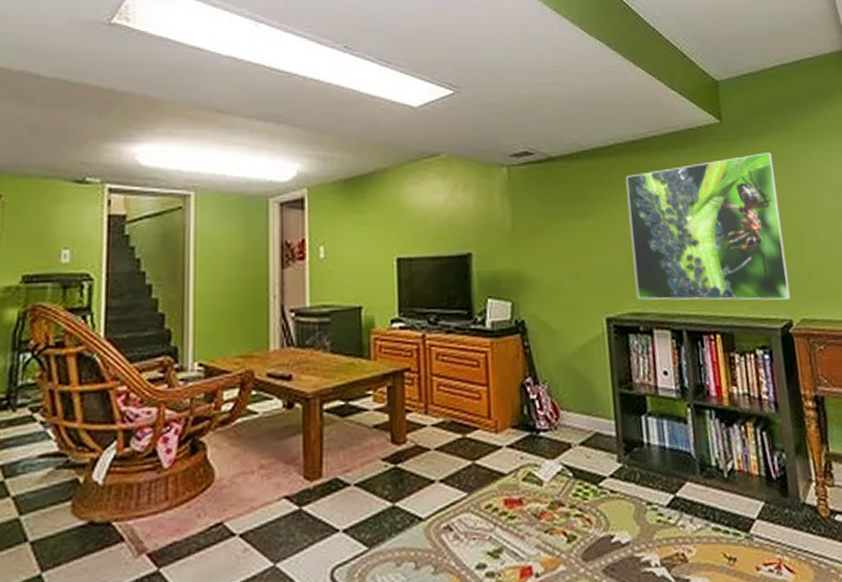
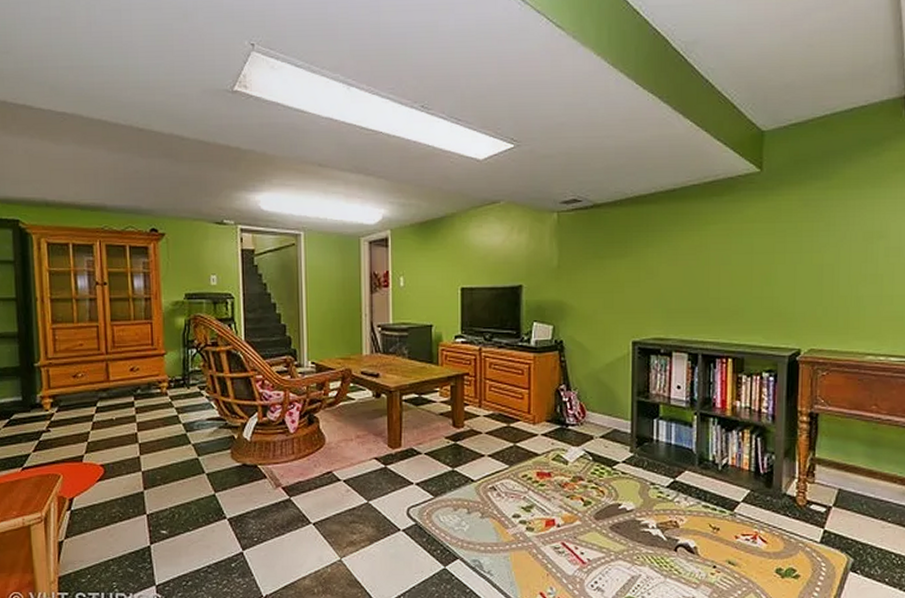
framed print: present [626,152,791,300] -> none [661,200,808,332]

